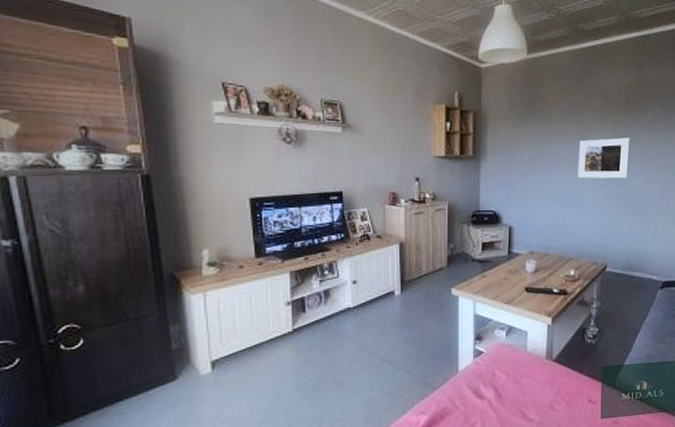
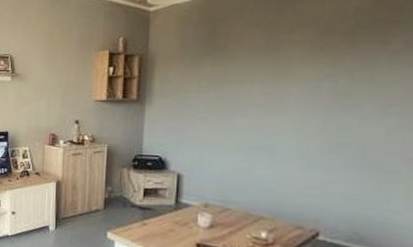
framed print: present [578,137,630,179] -> none [274,74,360,125]

